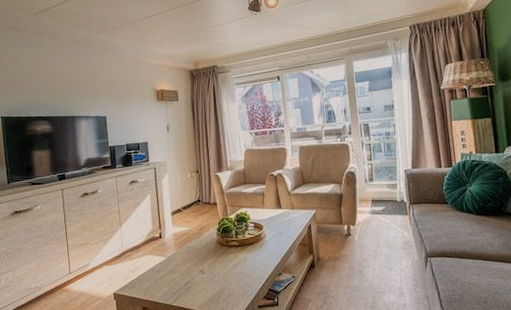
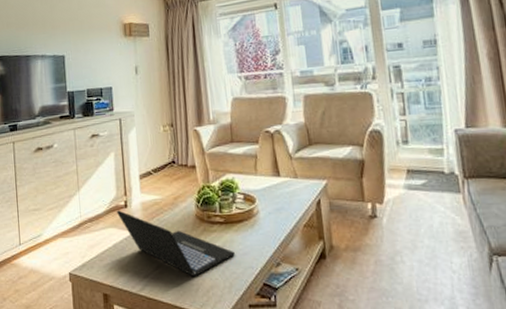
laptop: none [153,240,247,288] -> present [117,210,235,276]

